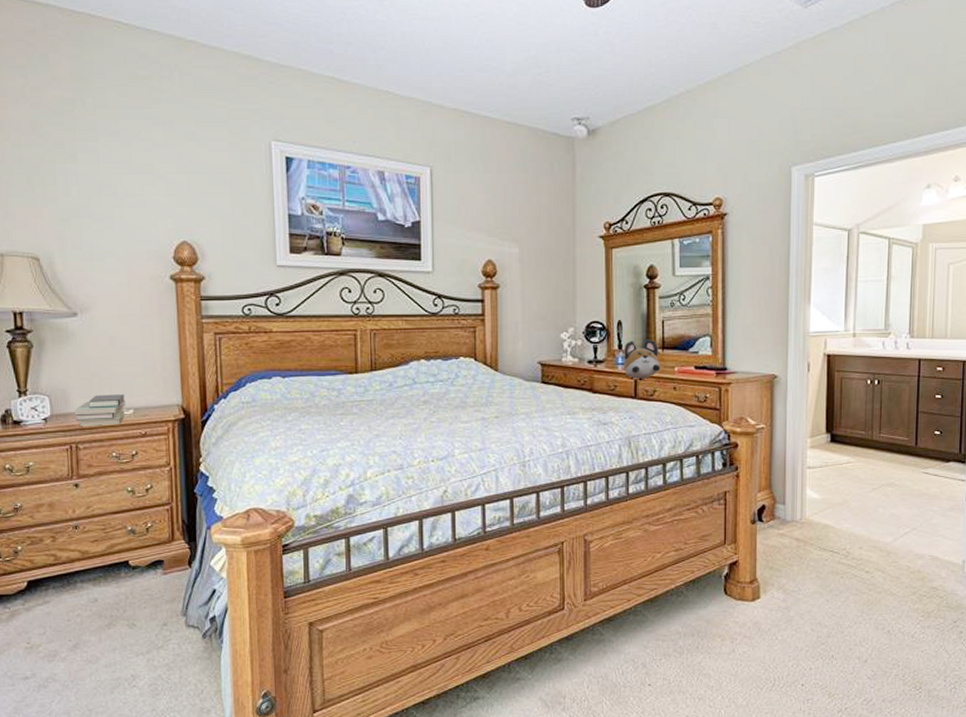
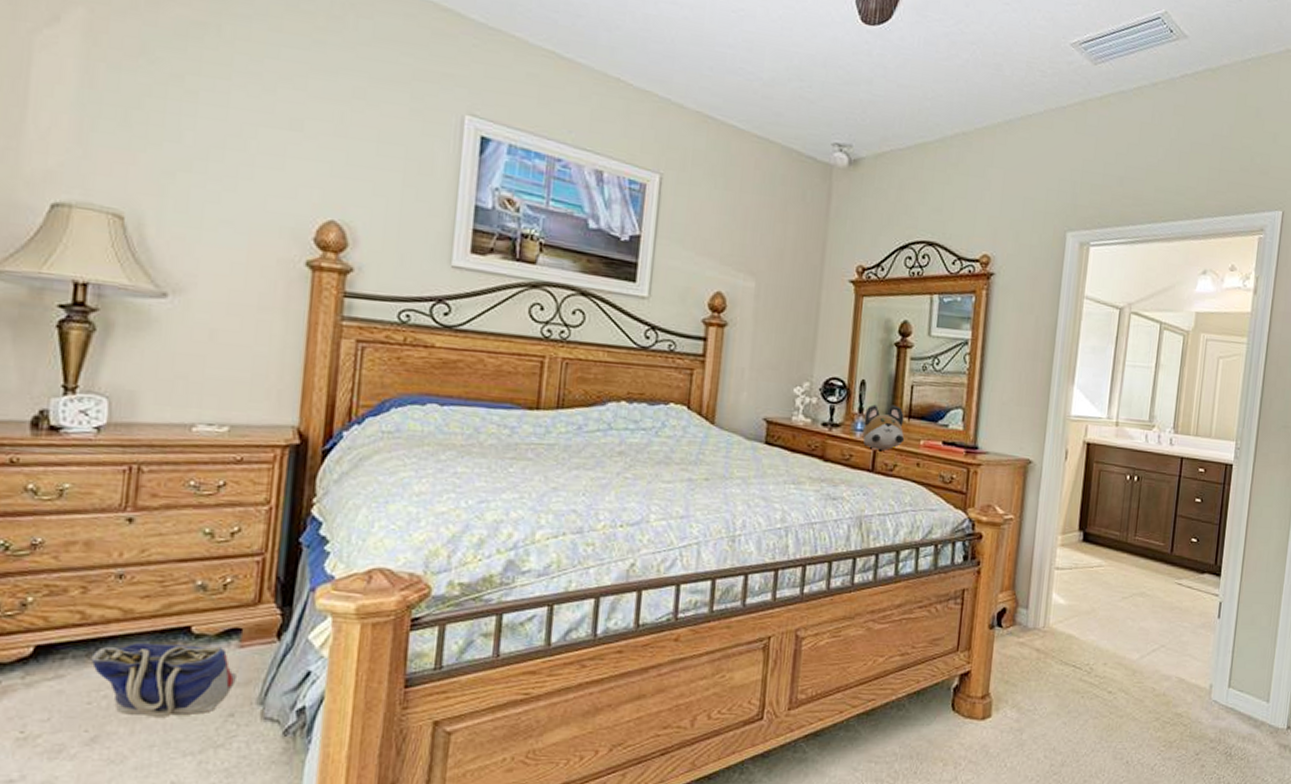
tote bag: none [65,574,165,628] -> present [91,643,236,717]
books: present [75,394,126,427] -> none [143,402,220,445]

